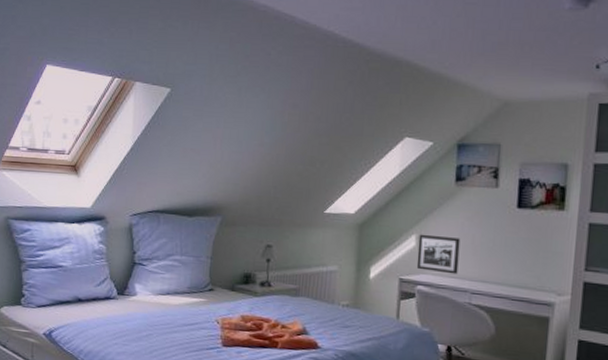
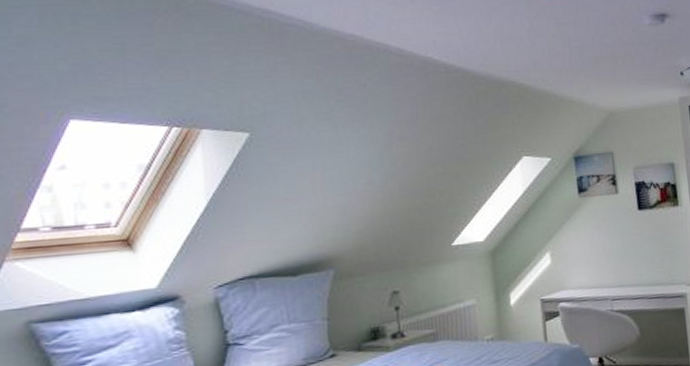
picture frame: present [416,234,461,275] -> none [553,248,596,287]

